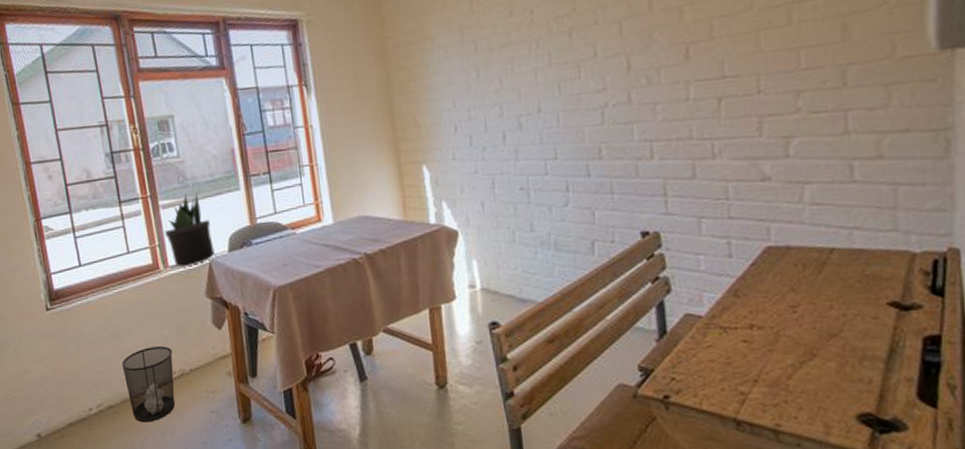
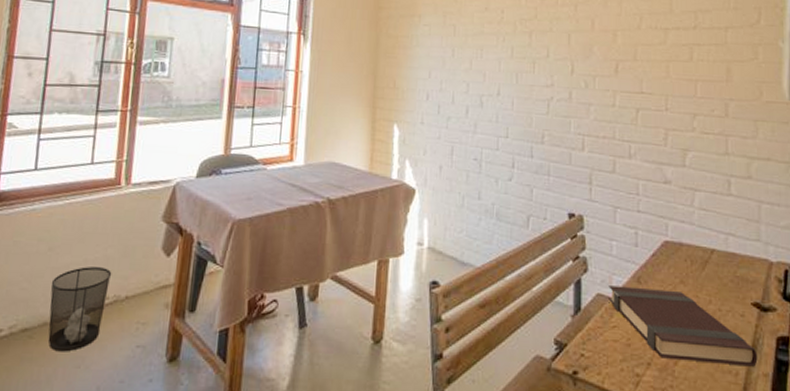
planter: present [165,193,215,268] -> none [136,114,185,187]
book: none [699,300,898,374] -> present [609,286,758,367]

